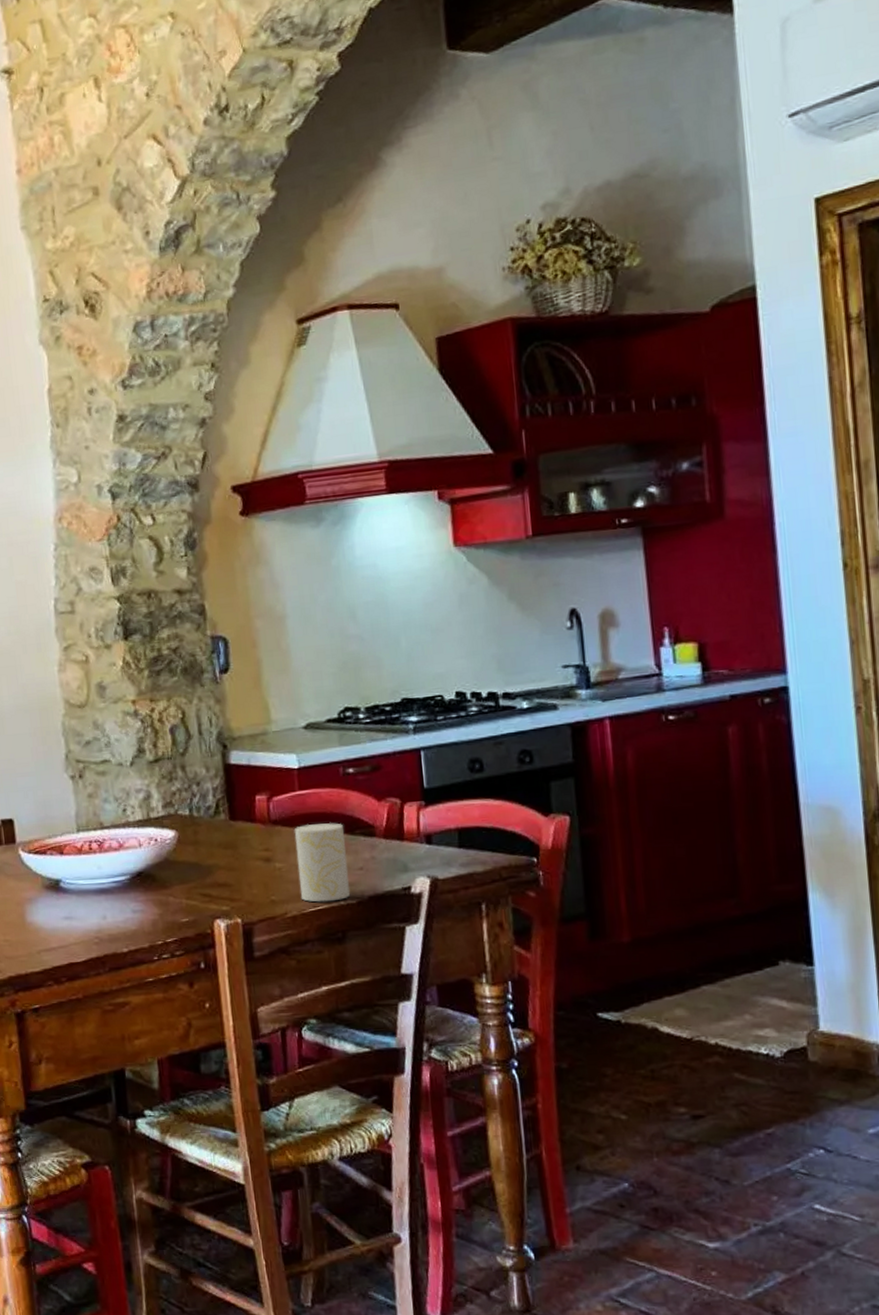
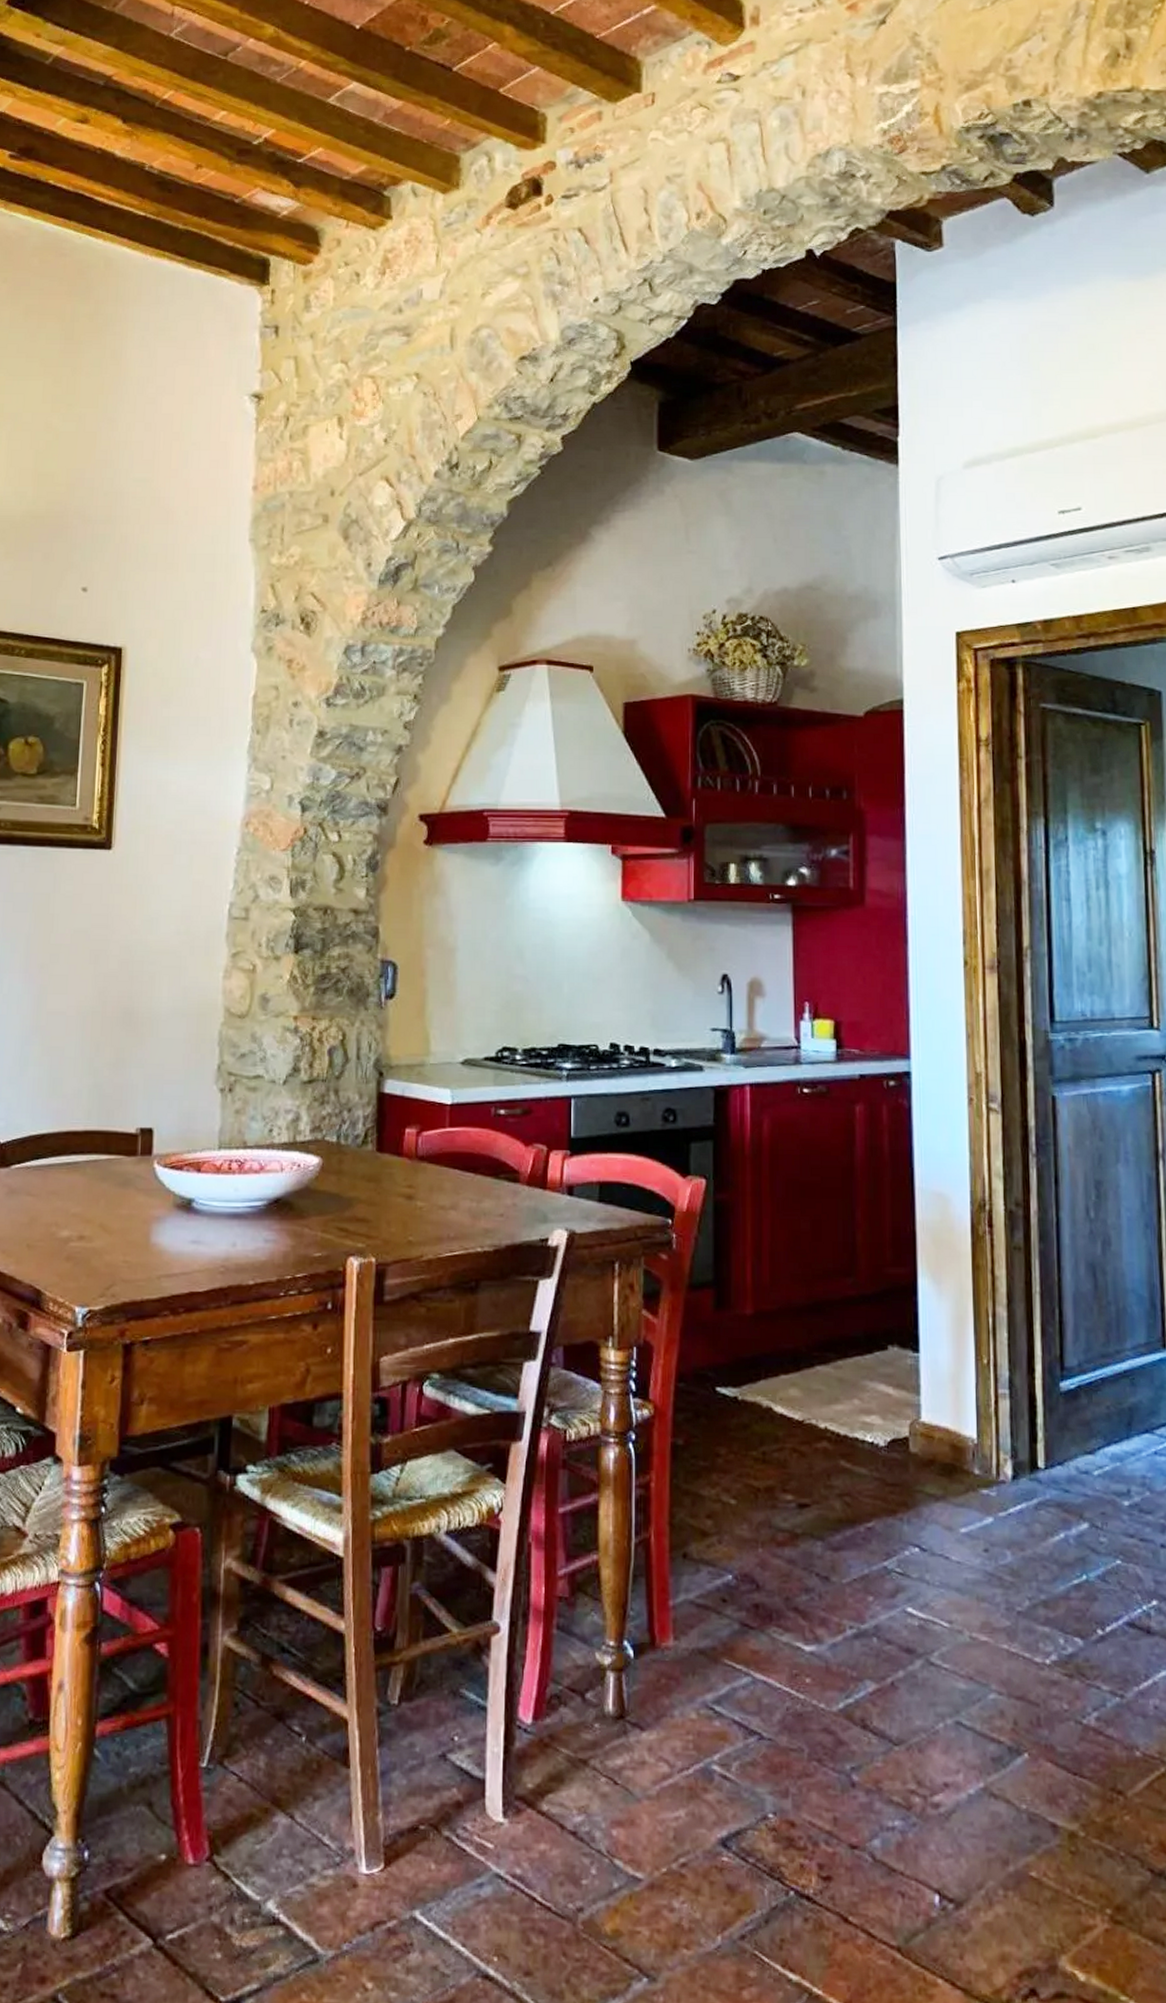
cup: present [294,823,351,902] -> none [438,1164,490,1248]

